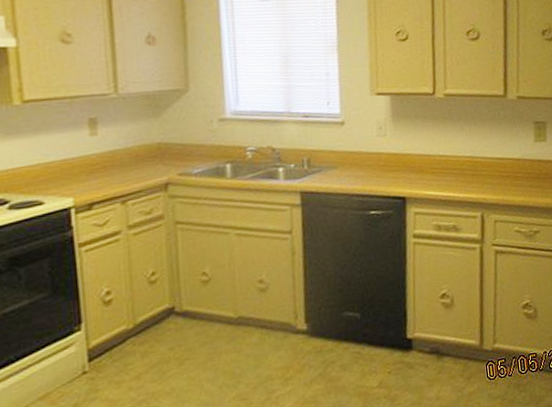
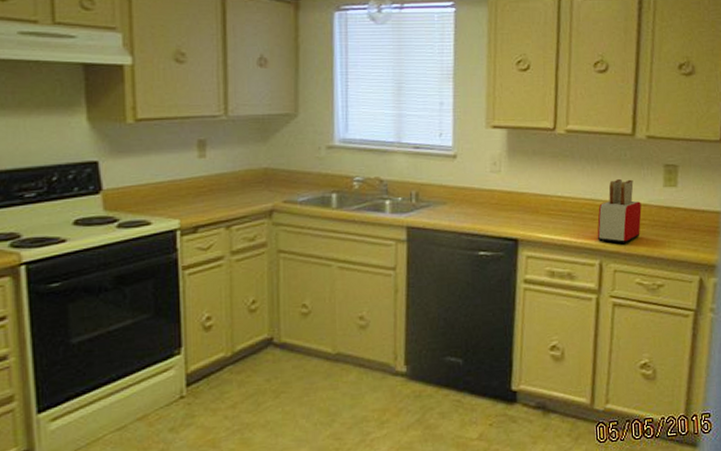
toaster: none [477,136,517,197] -> present [597,178,642,245]

